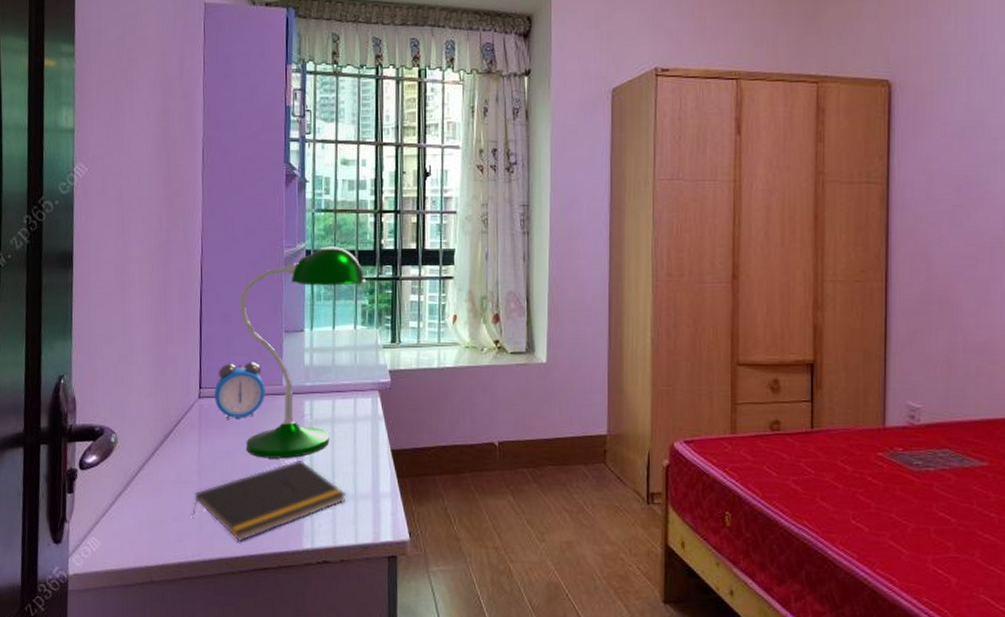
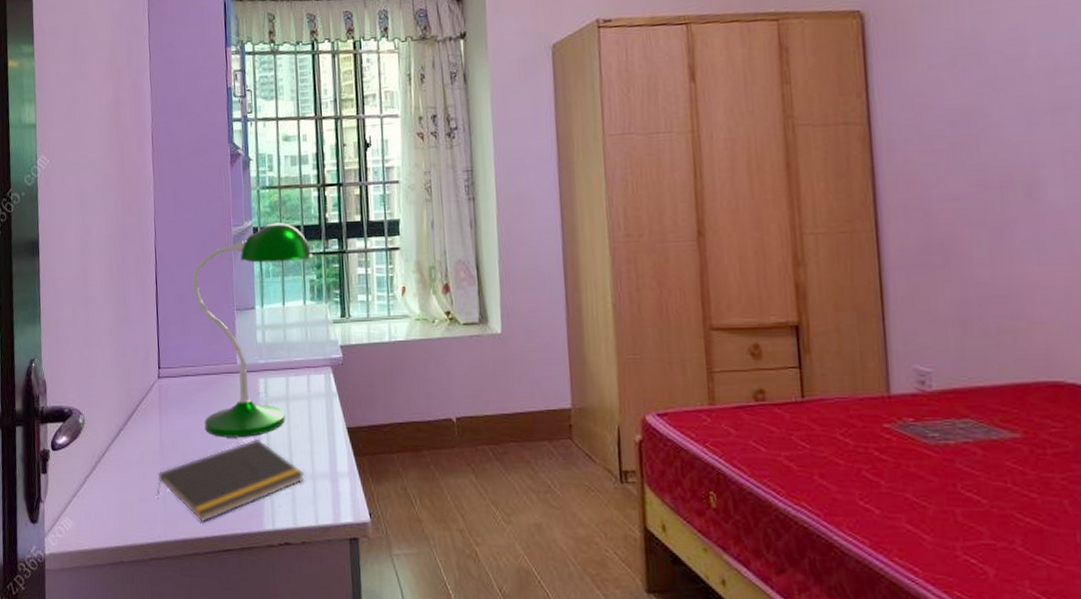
alarm clock: present [214,362,265,419] -> none [172,341,221,399]

